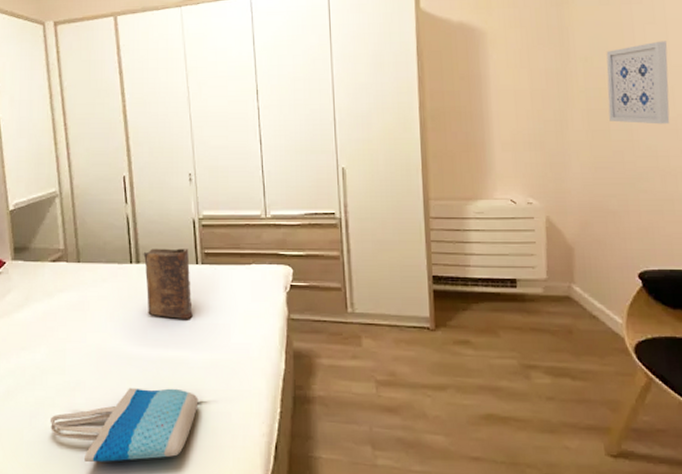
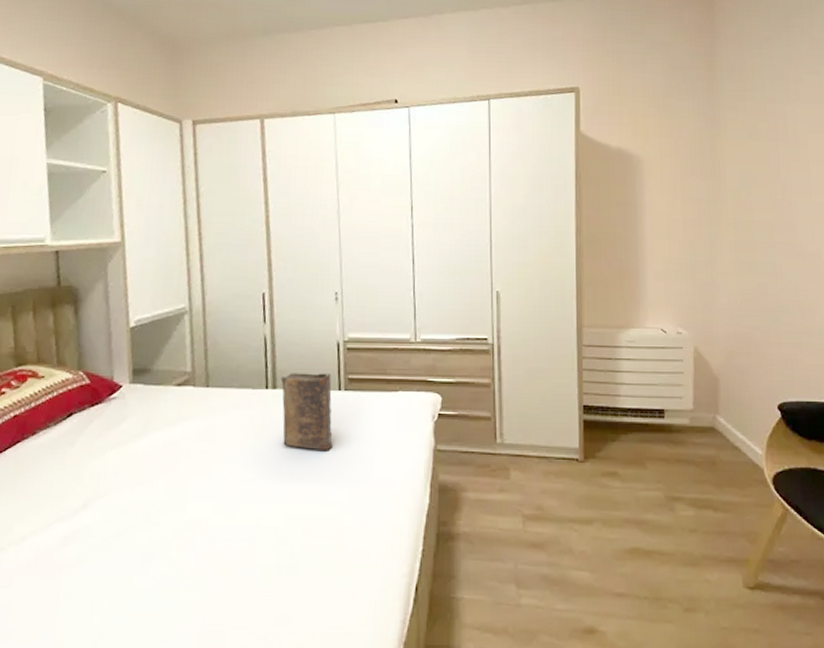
tote bag: present [50,387,198,462] -> none [165,526,335,611]
wall art: present [606,41,670,125] -> none [754,178,810,259]

